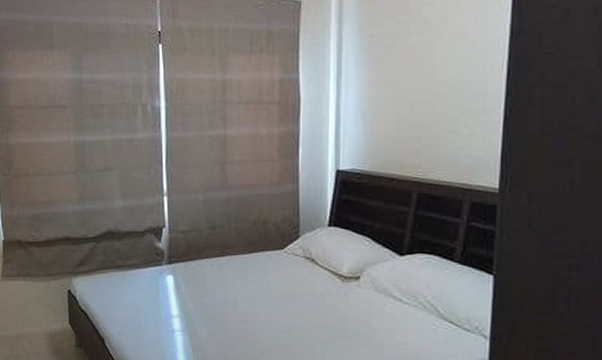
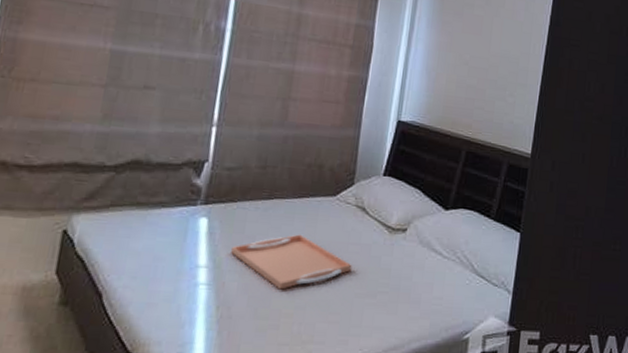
serving tray: none [197,286,309,335] -> present [231,234,353,290]

